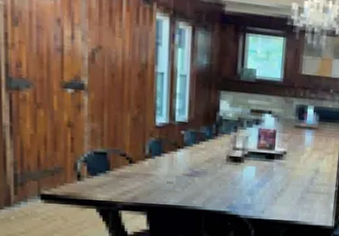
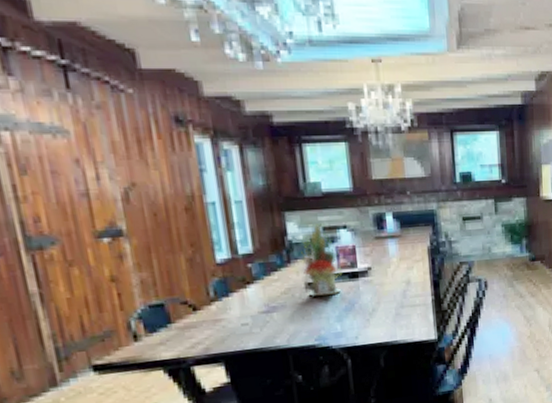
flower arrangement: none [227,106,261,171] -> present [301,224,343,298]

